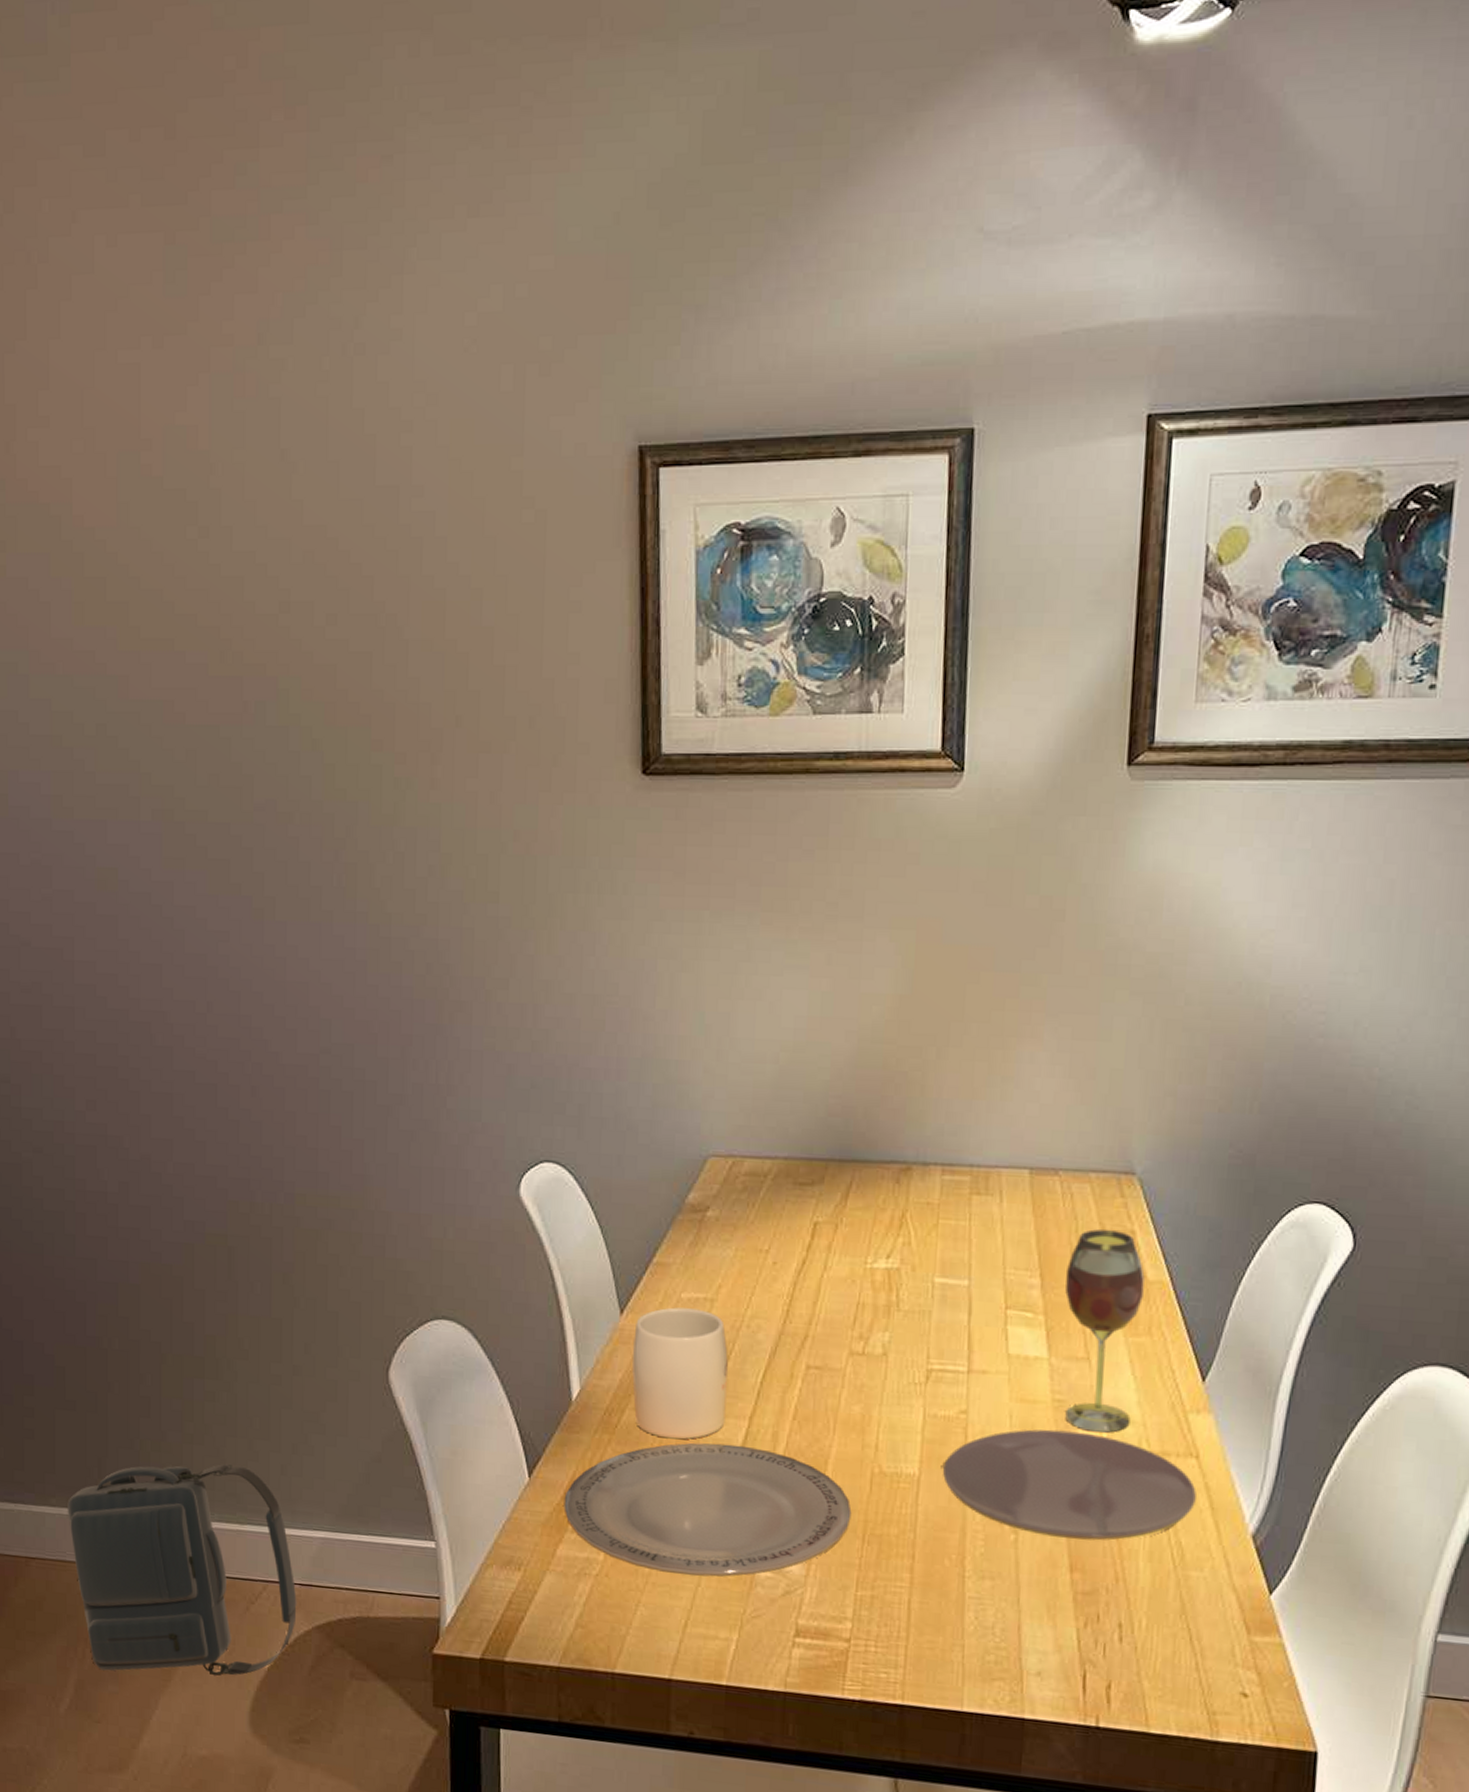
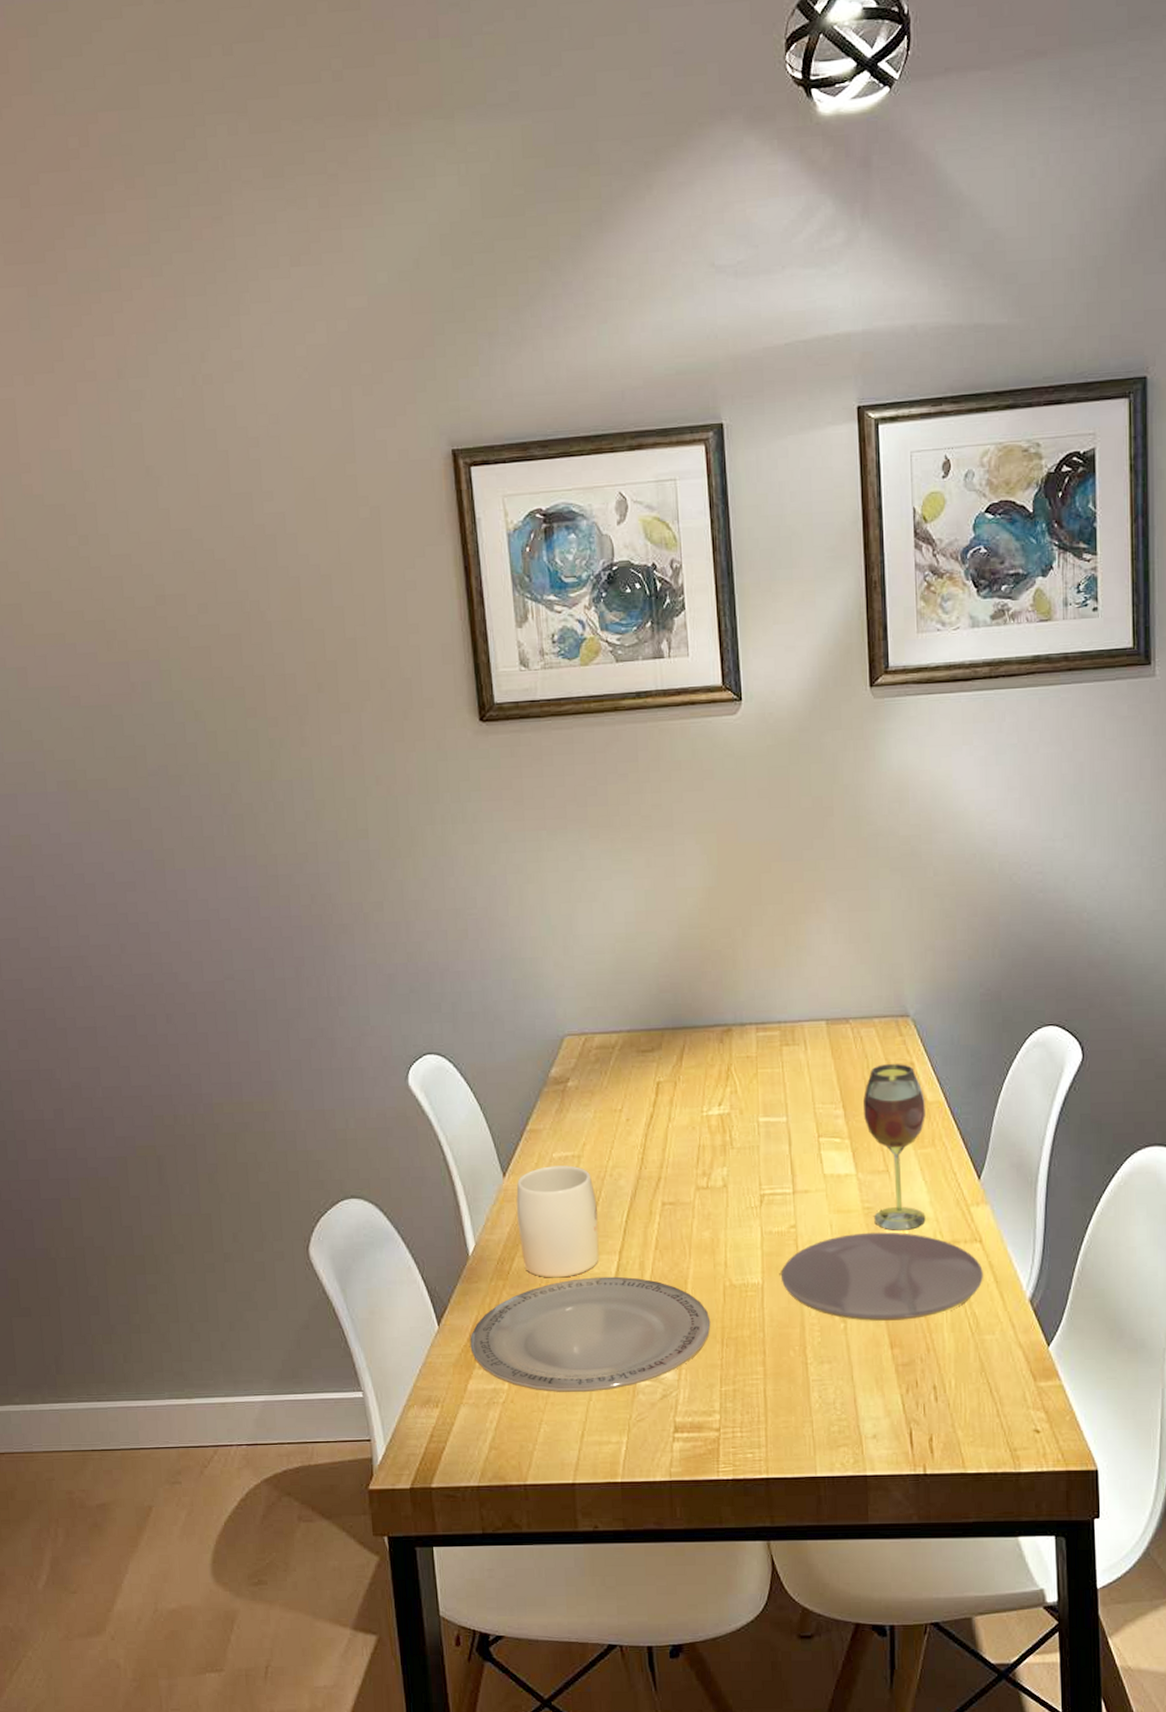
backpack: present [67,1464,297,1676] -> none [30,1347,246,1546]

